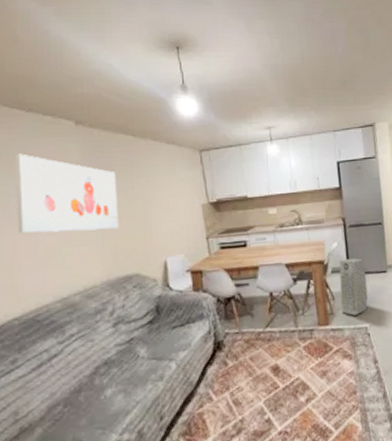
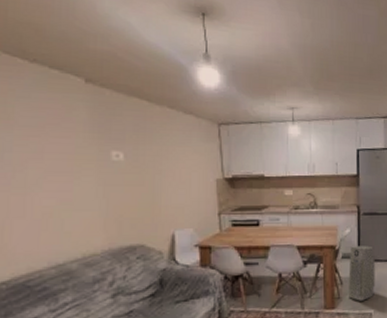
wall art: present [14,153,119,234] -> none [11,106,127,197]

